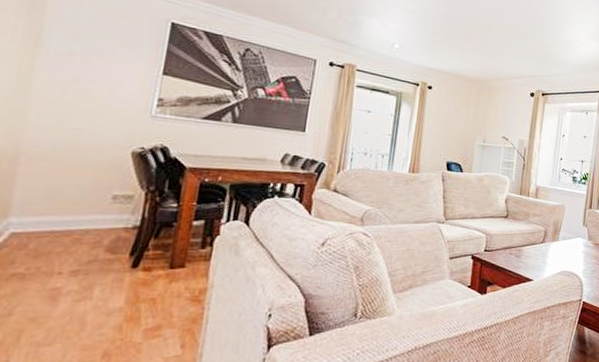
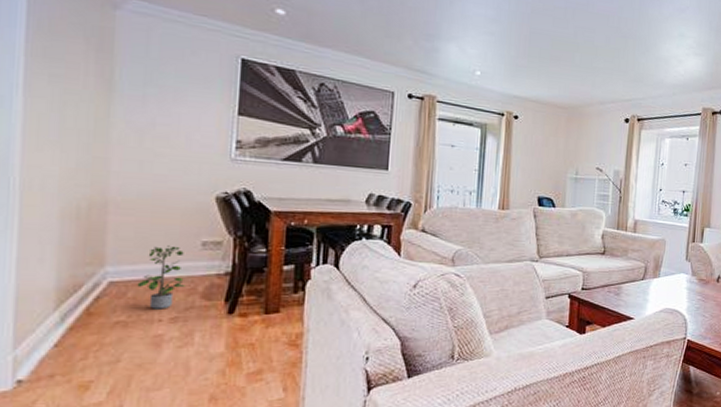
potted plant: none [39,198,93,262] -> present [137,245,185,309]

